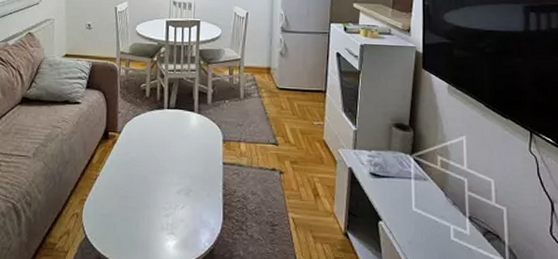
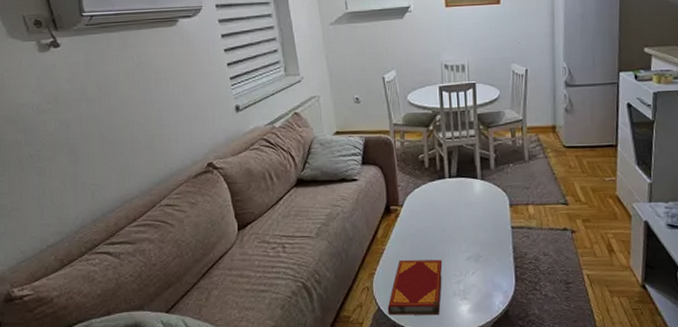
hardback book: none [94,187,154,249] -> present [387,259,443,316]

